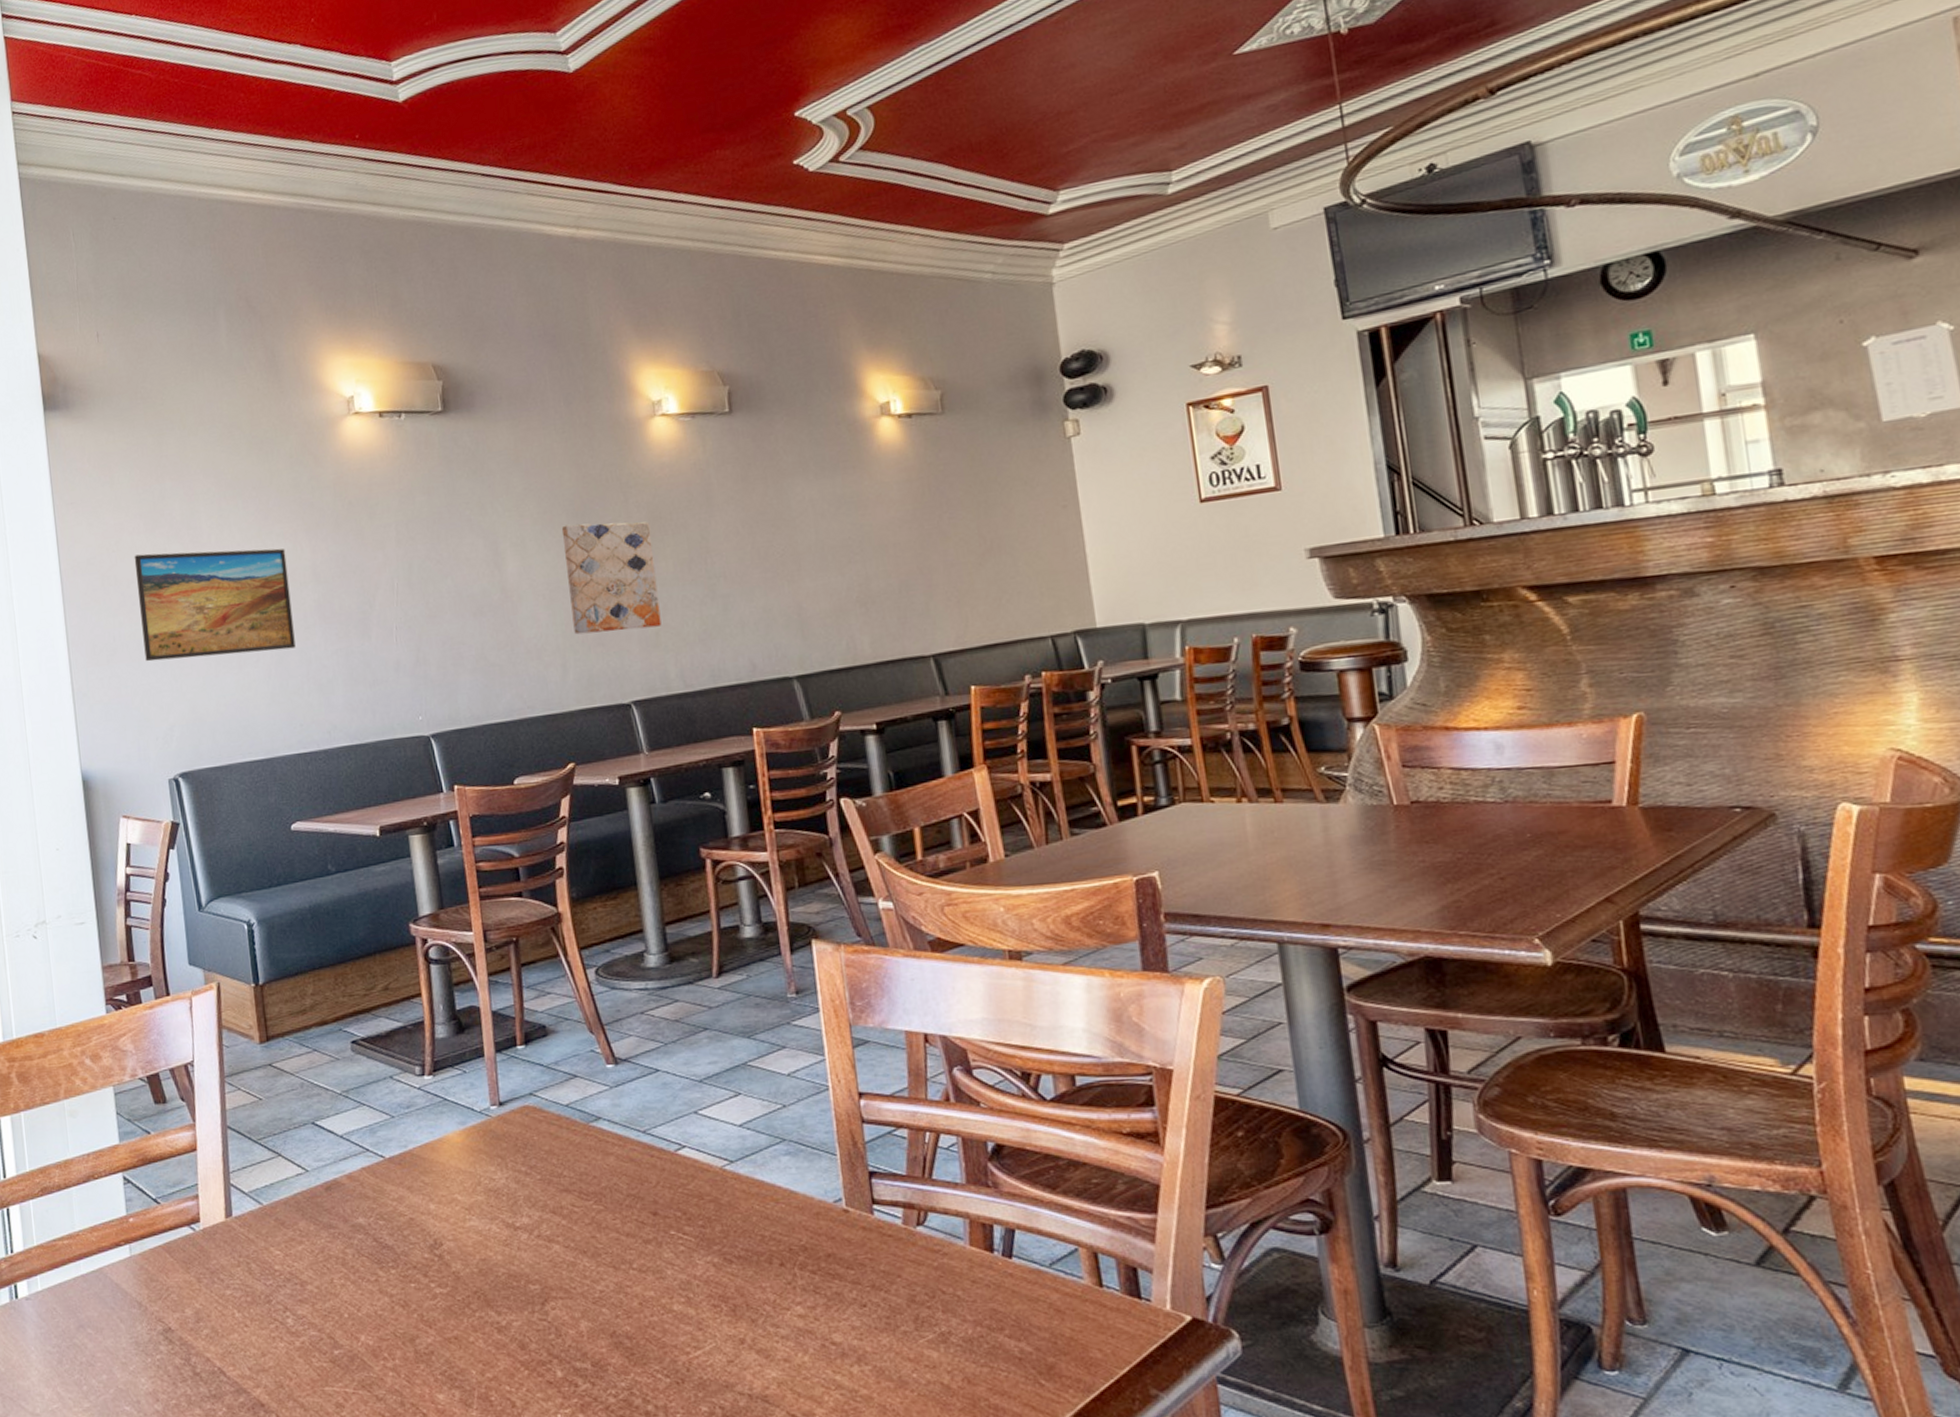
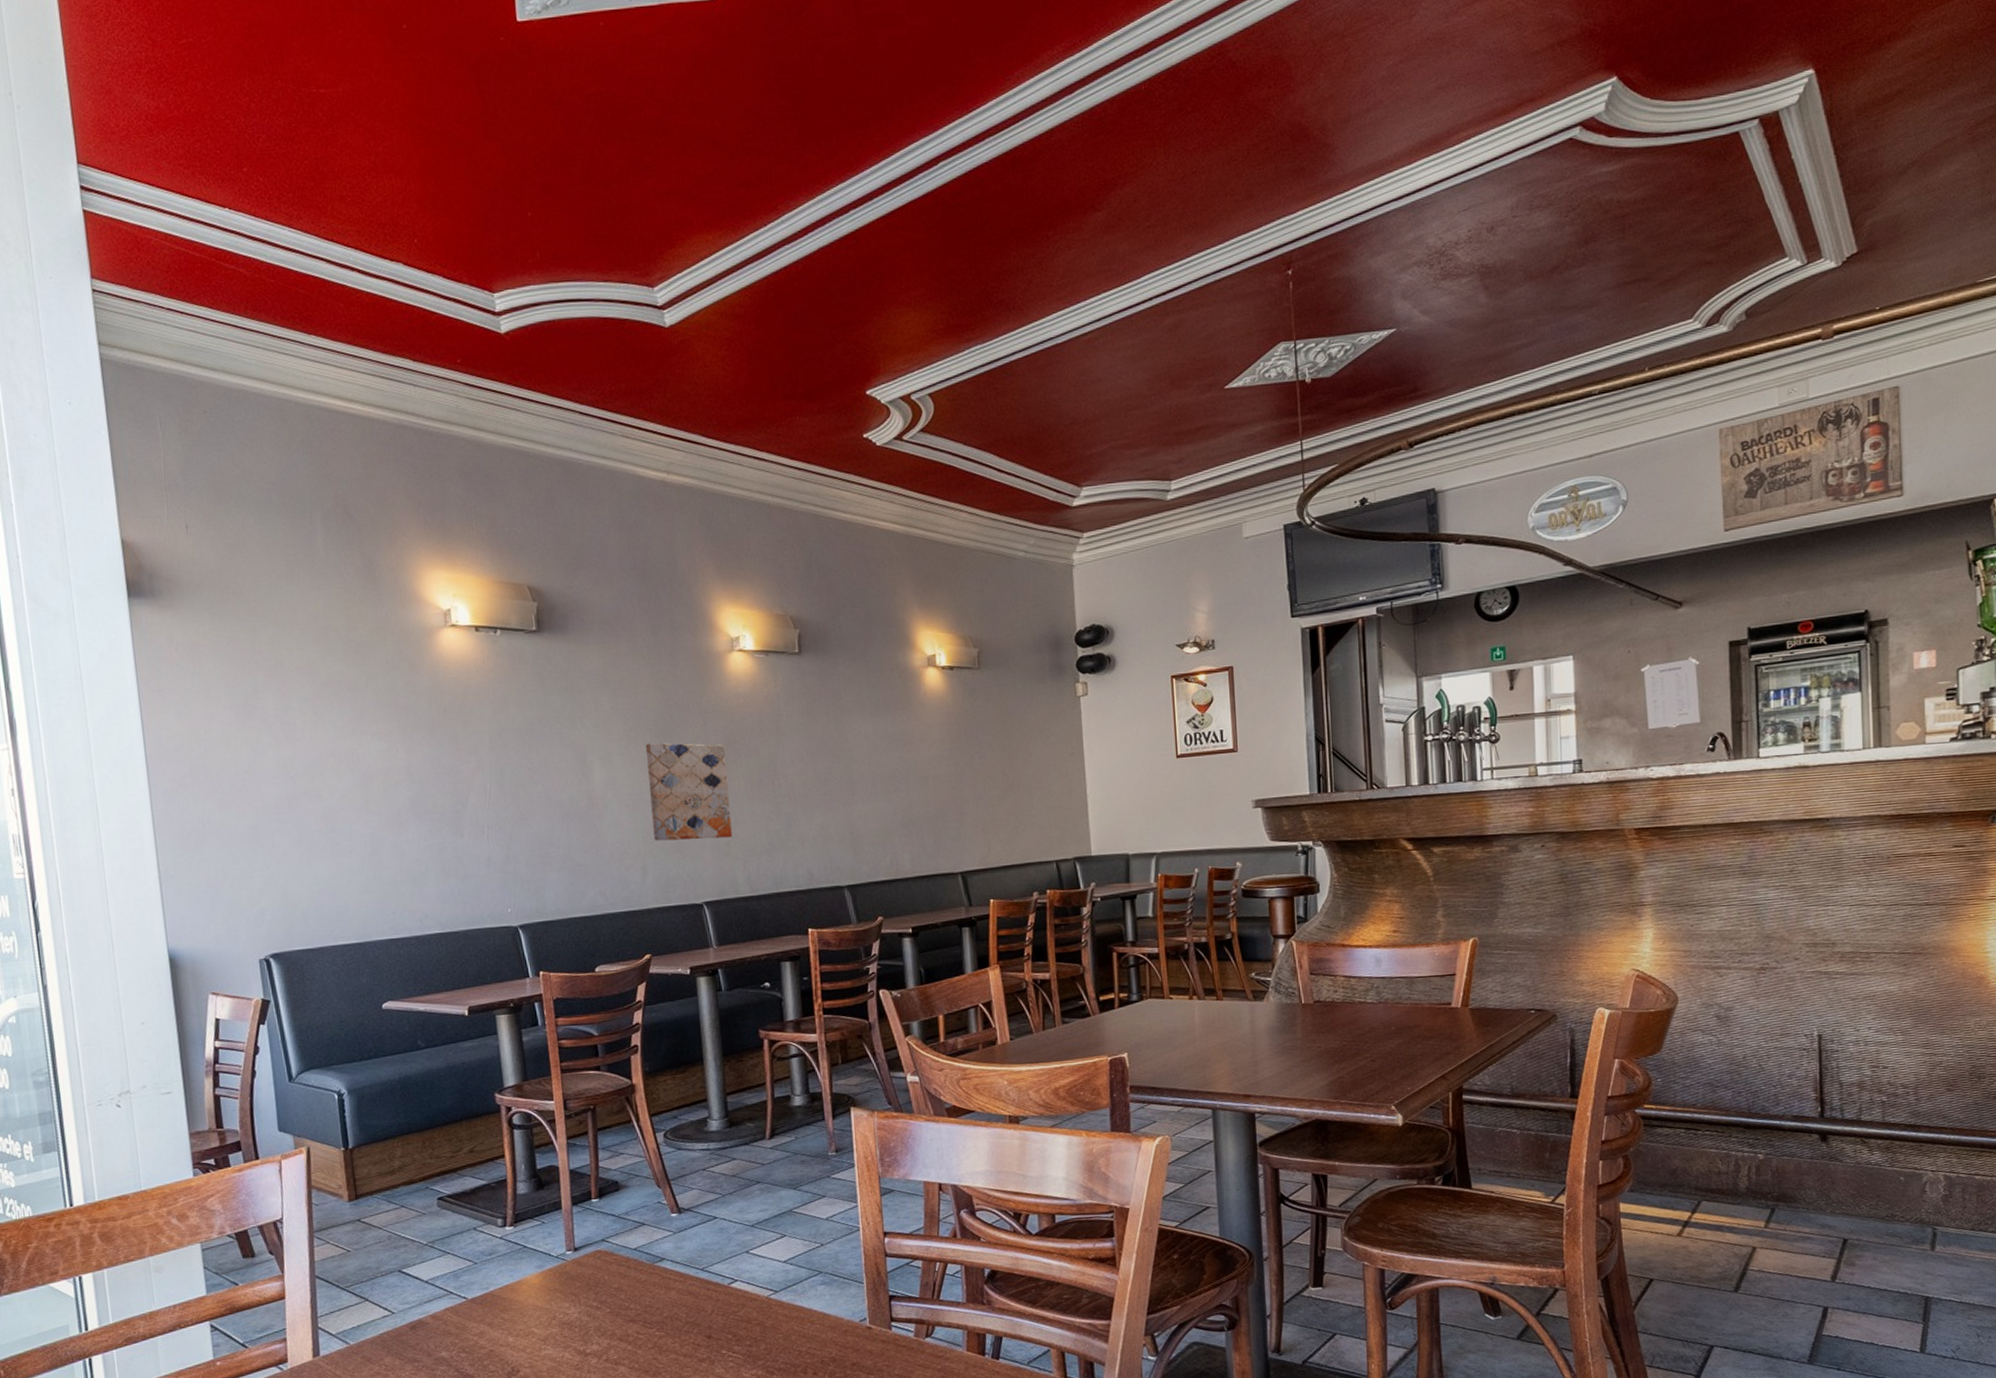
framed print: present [134,548,296,662] -> none [224,744,389,848]

